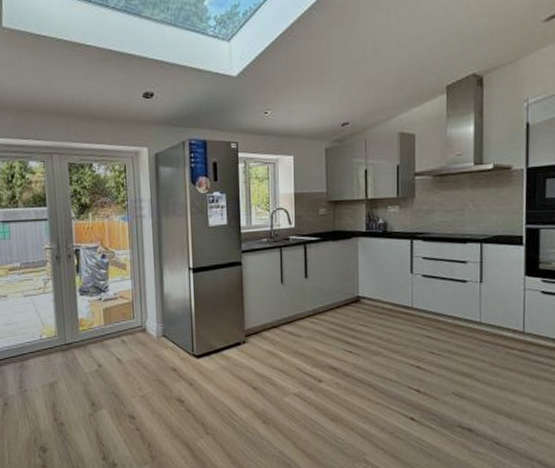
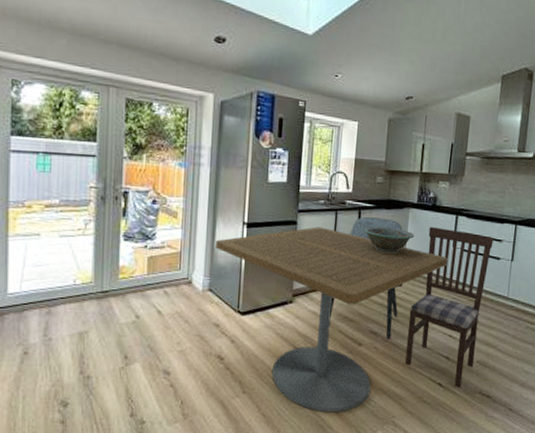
dining table: none [164,265,406,452] -> present [215,226,448,413]
dining chair: none [285,250,359,374] -> present [330,217,403,339]
decorative bowl: none [310,259,367,286] -> present [363,227,415,254]
dining chair: none [370,254,457,422] -> present [405,226,494,388]

